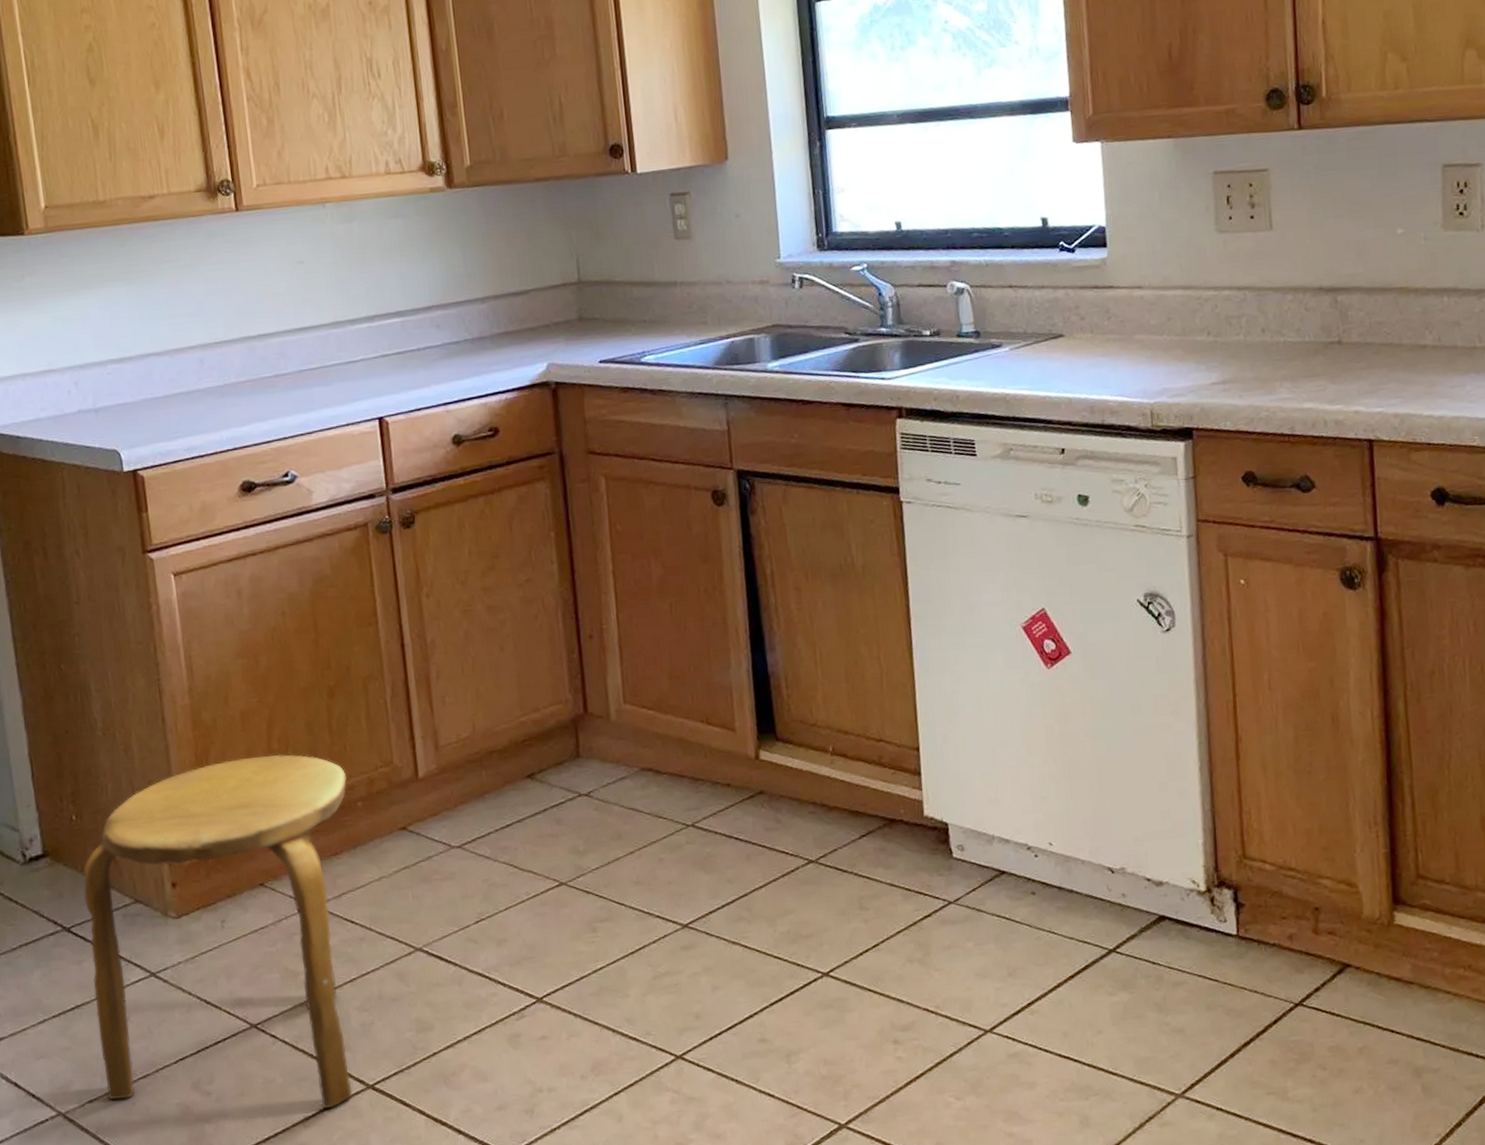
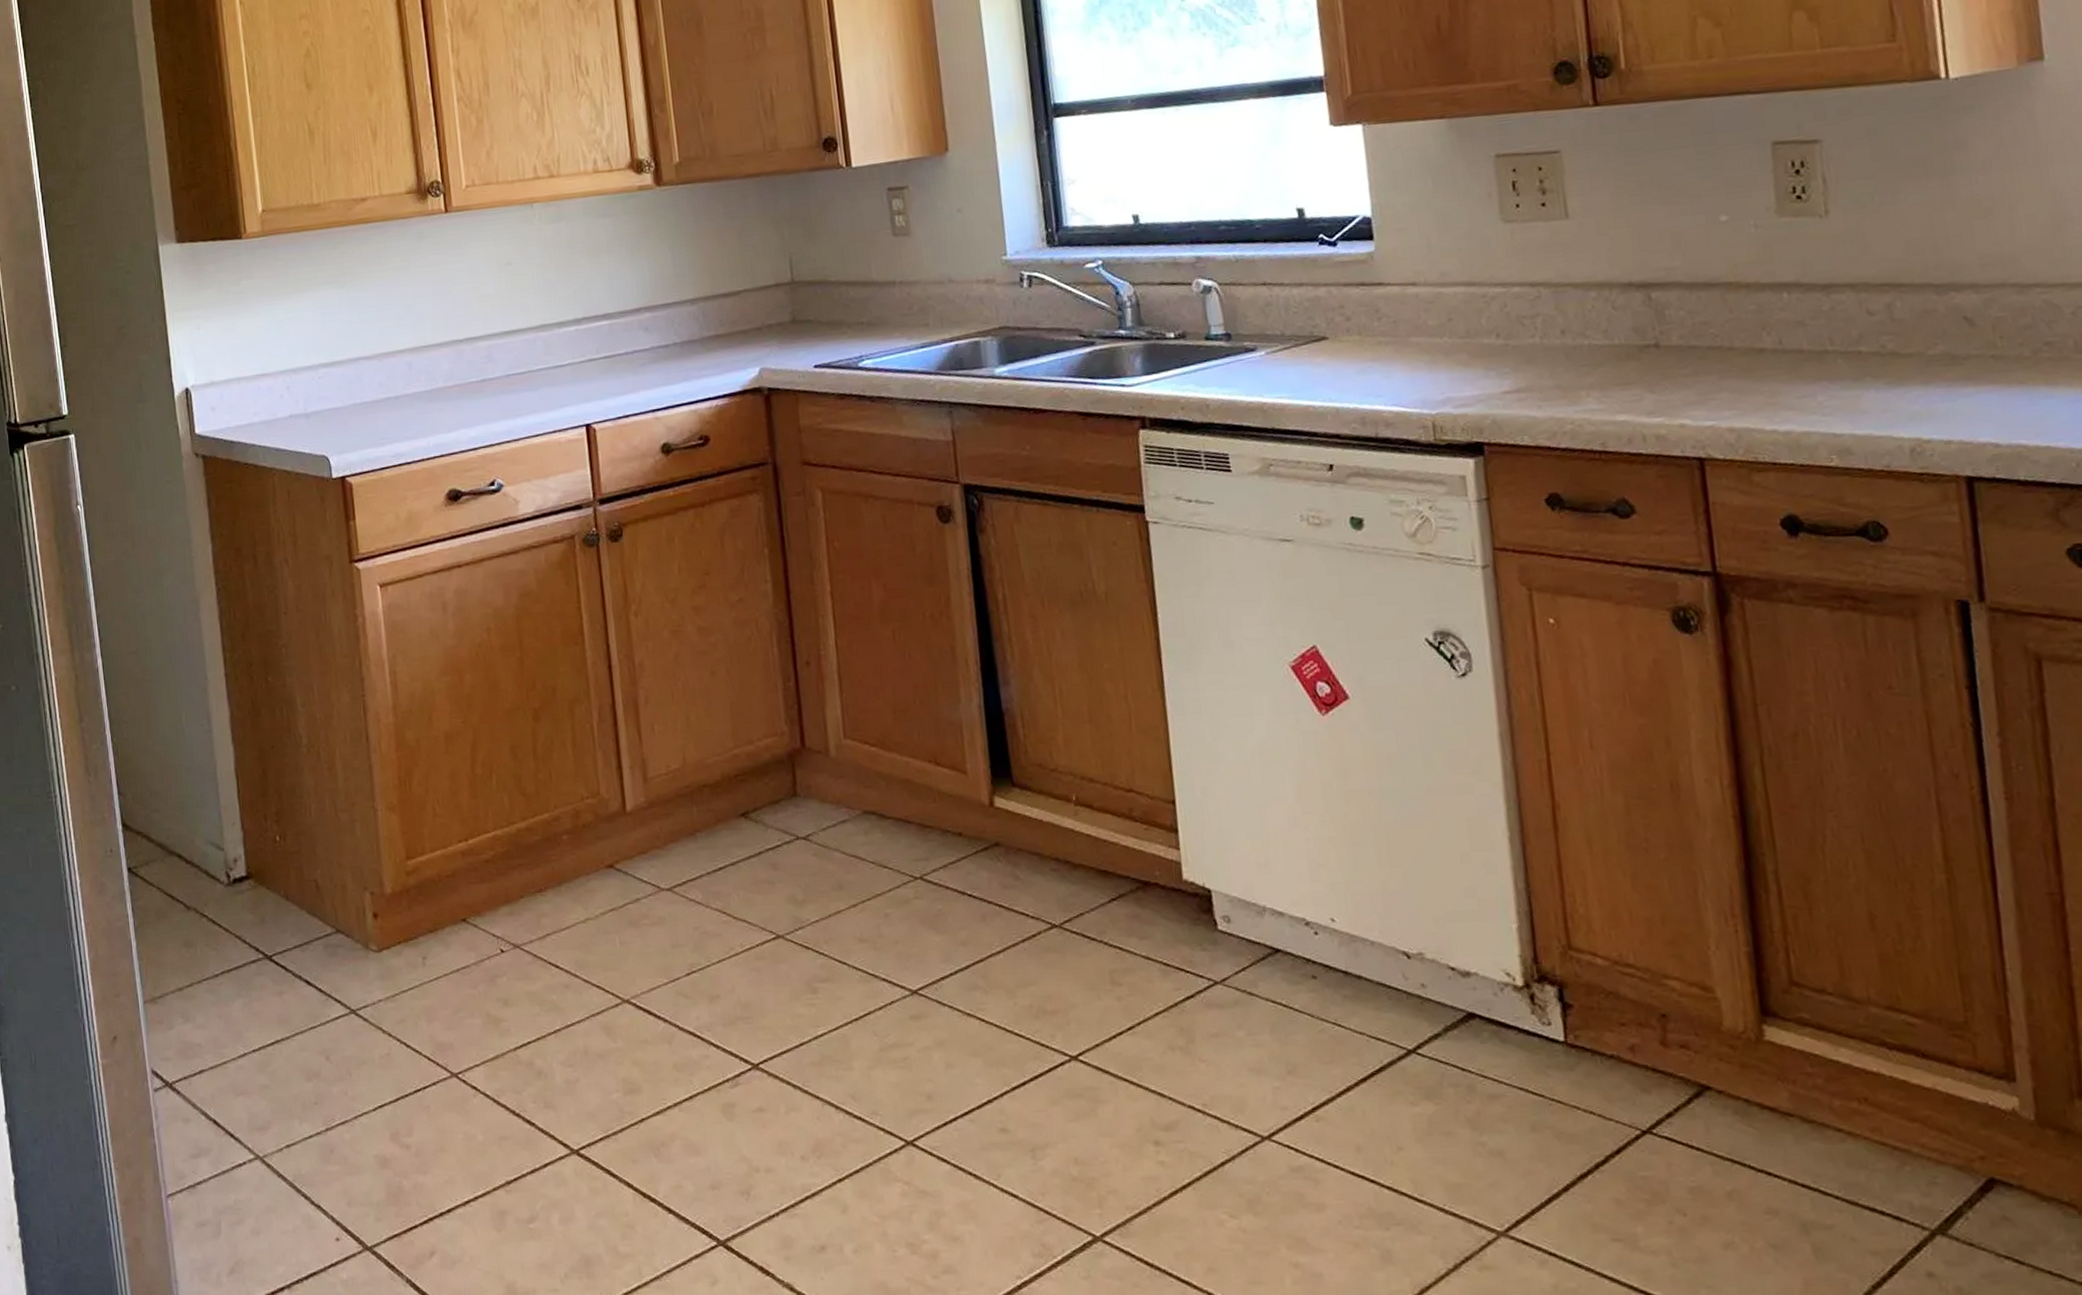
stool: present [82,754,352,1109] -> none [285,779,556,1174]

